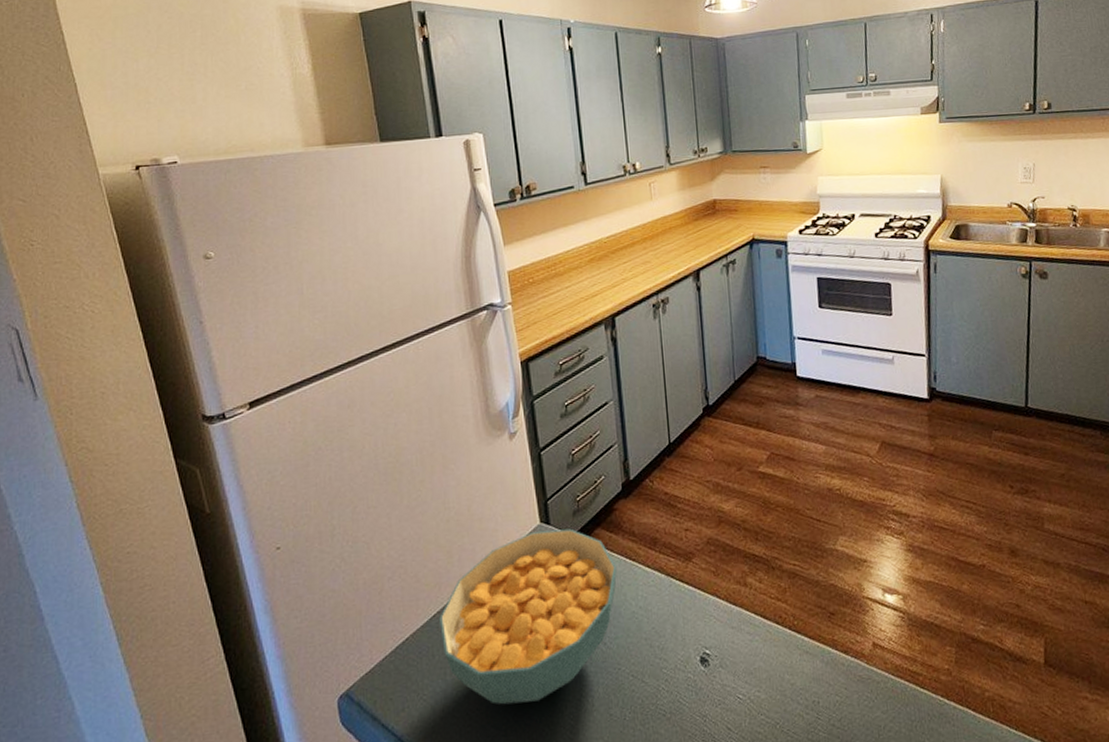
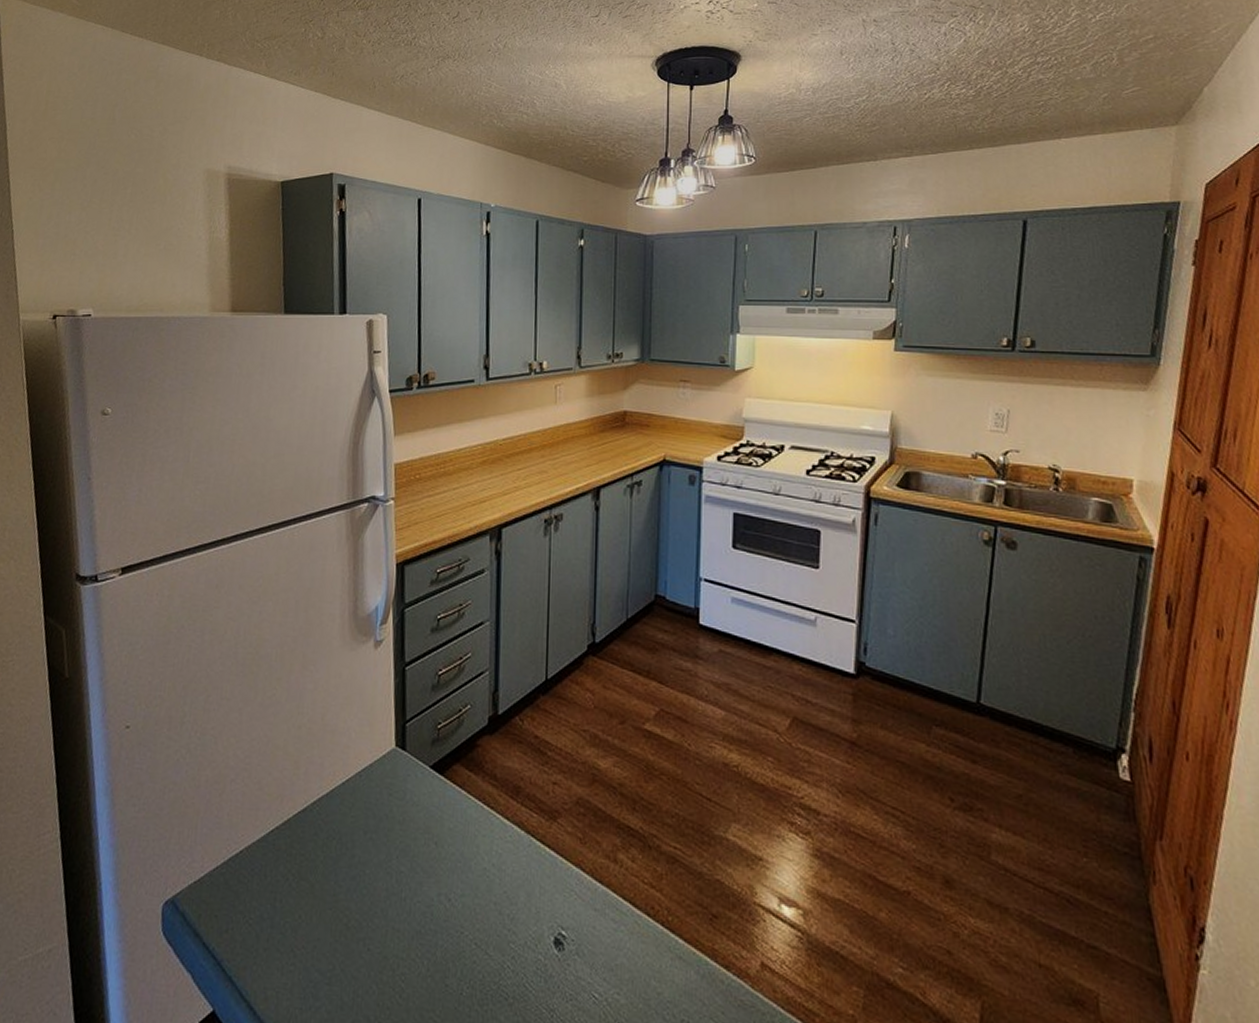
cereal bowl: present [439,528,617,705] -> none [276,756,472,952]

